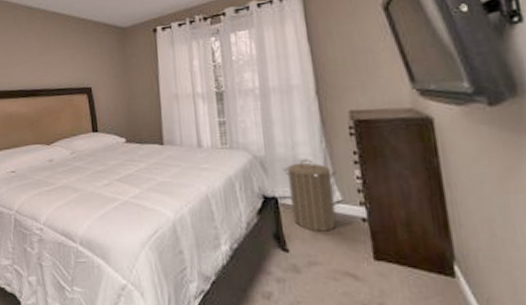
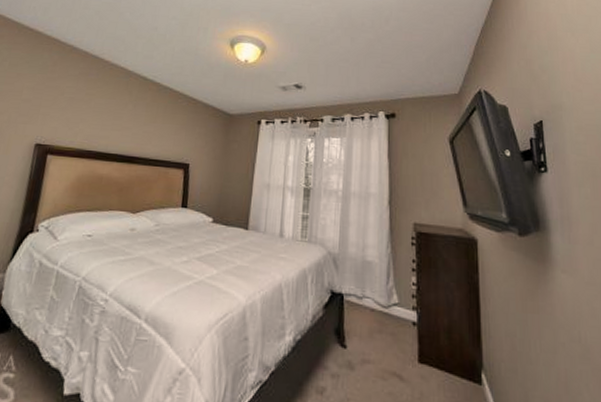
laundry hamper: present [283,159,337,232] -> none [352,261,397,332]

